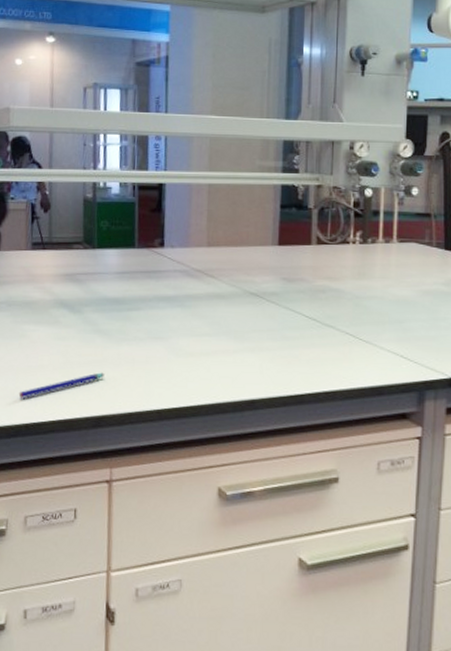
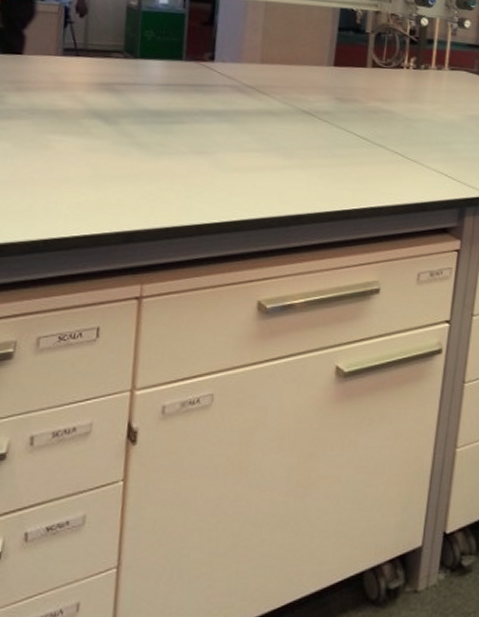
pen: present [18,372,104,398] -> none [37,186,140,213]

